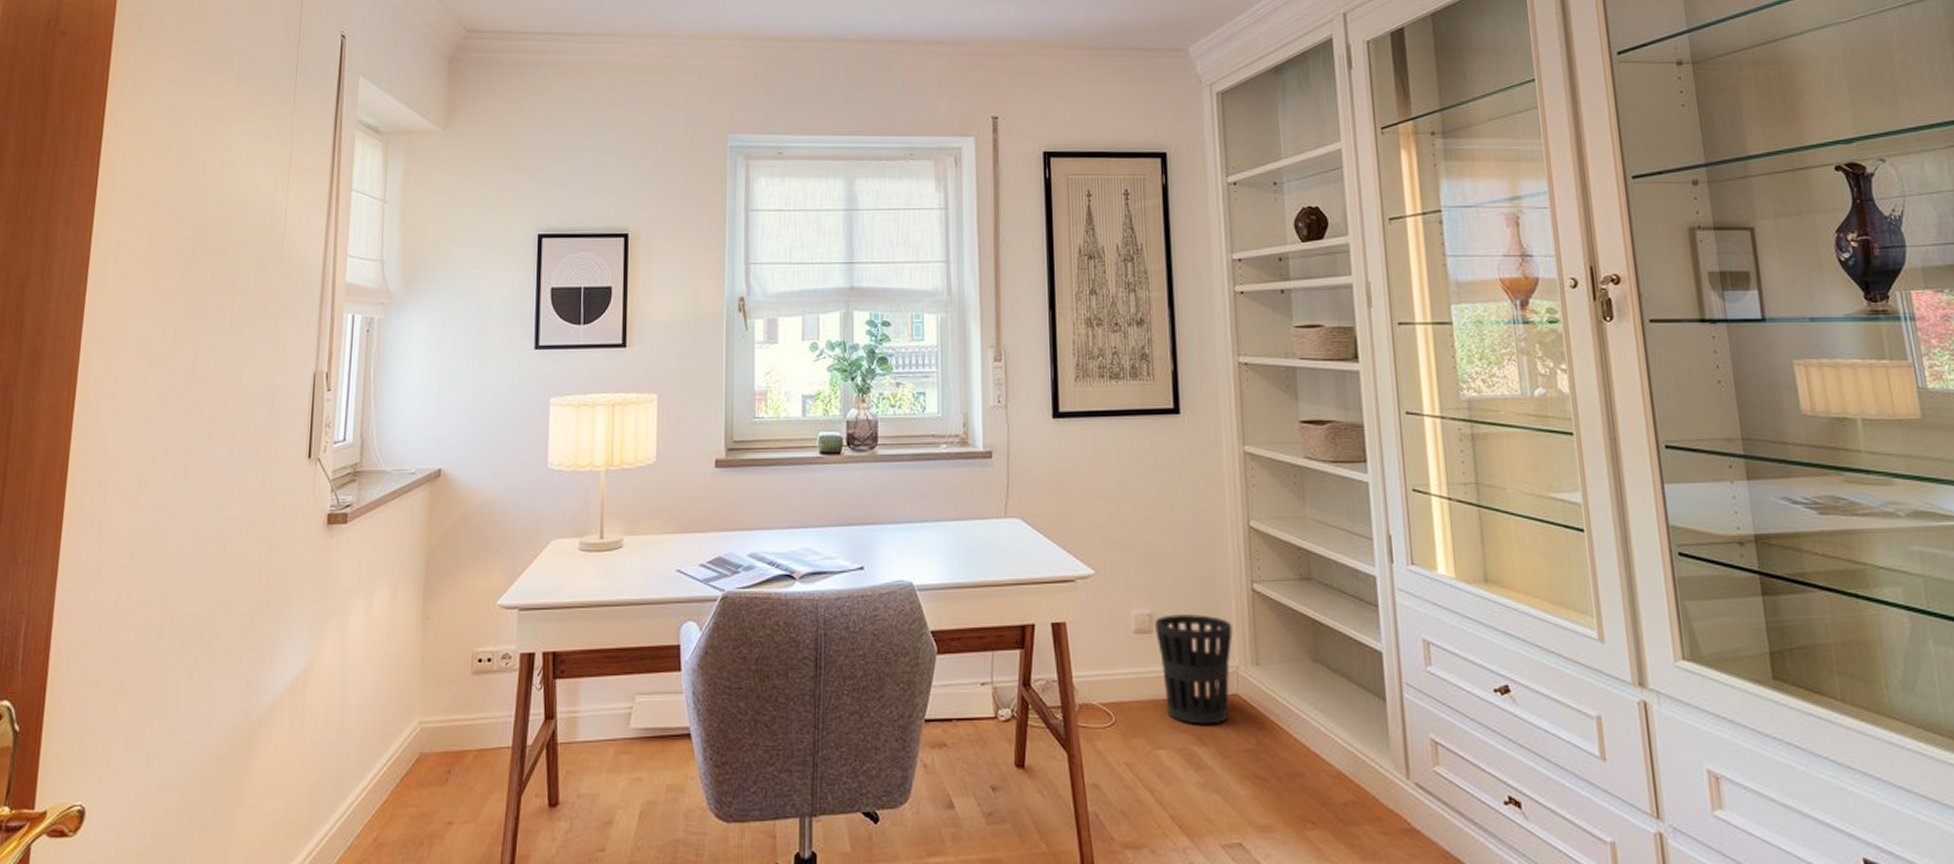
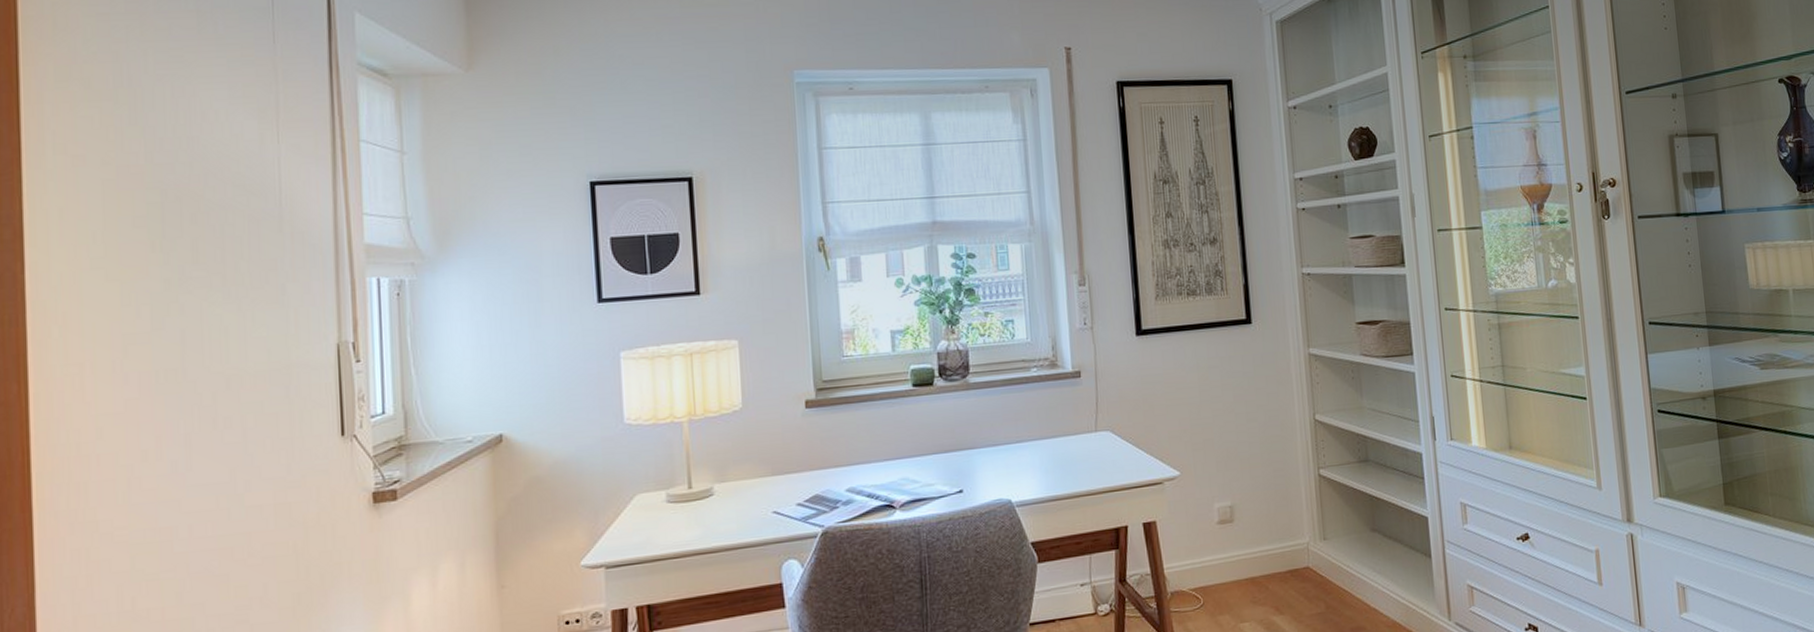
wastebasket: present [1155,614,1233,725] -> none [1235,501,1303,597]

